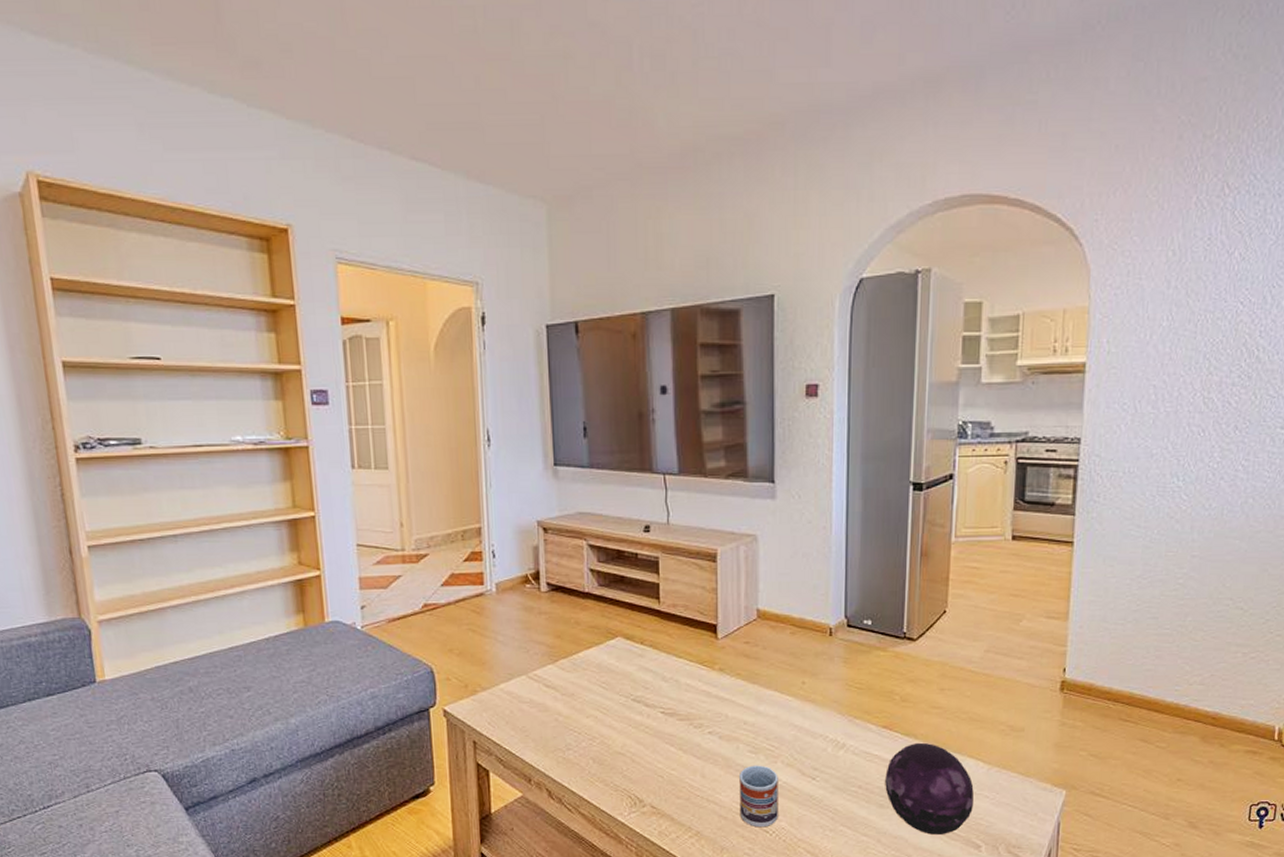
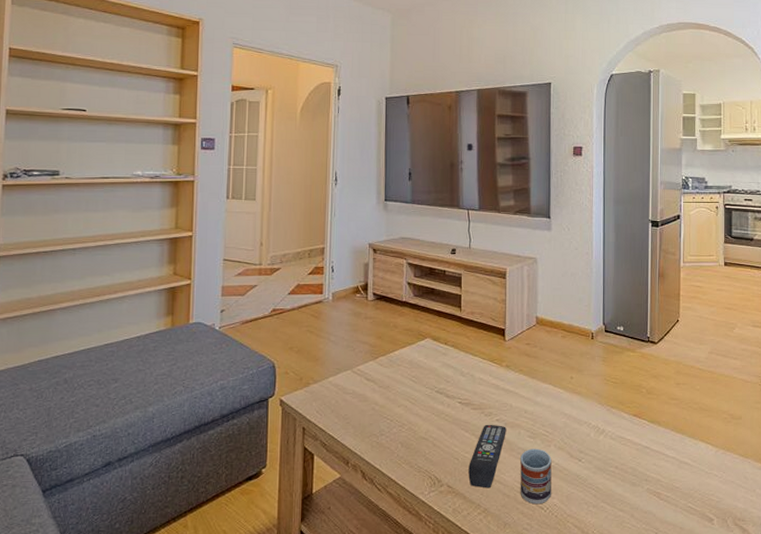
remote control: none [676,737,721,809] -> present [468,424,506,488]
decorative orb: present [885,742,974,835] -> none [636,428,707,509]

